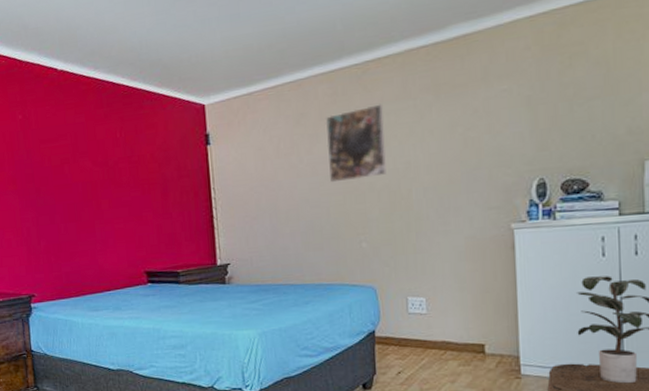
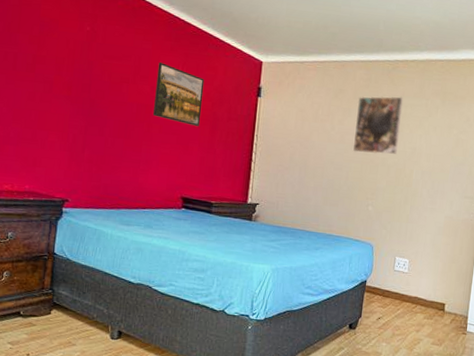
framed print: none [95,133,150,194] -> present [153,62,205,127]

